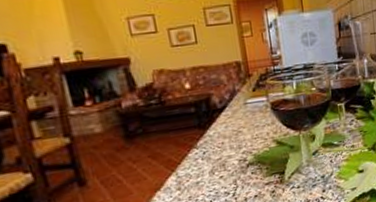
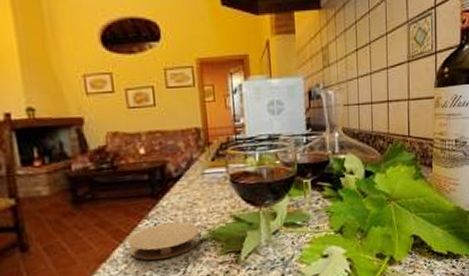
coaster: none [179,149,247,186] -> present [128,221,201,260]

